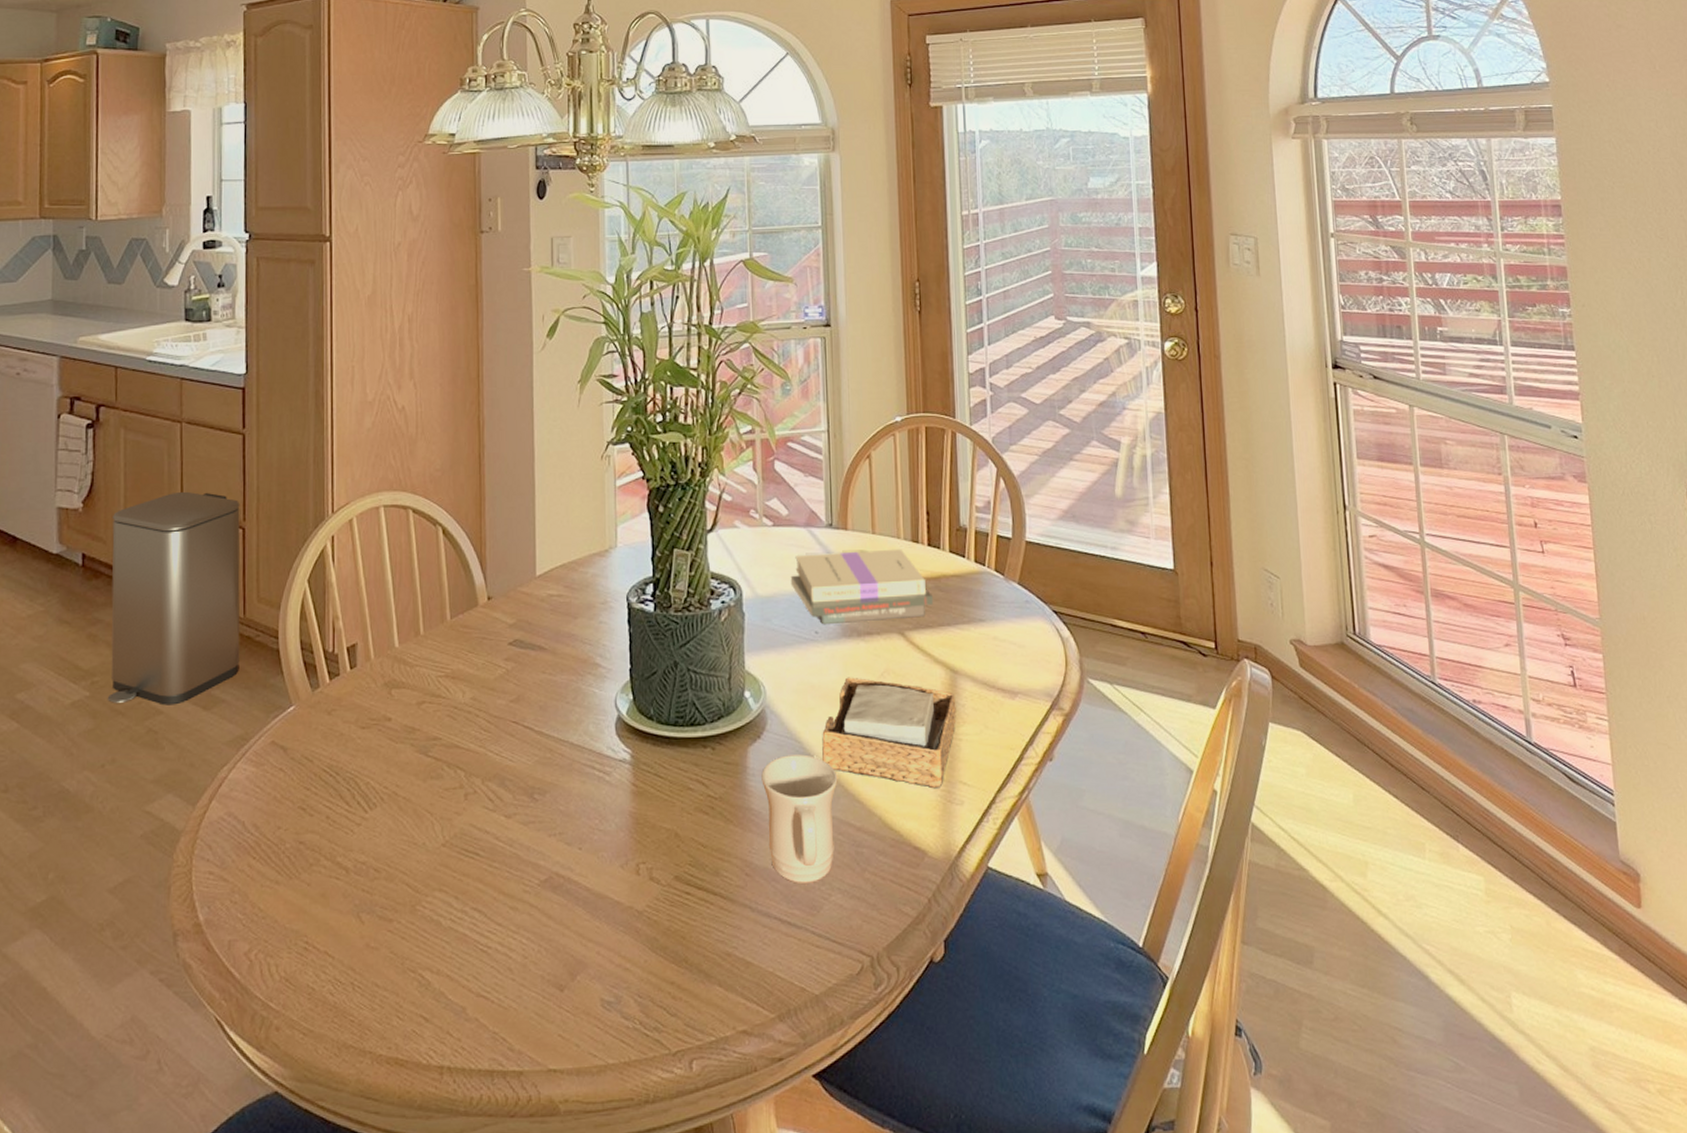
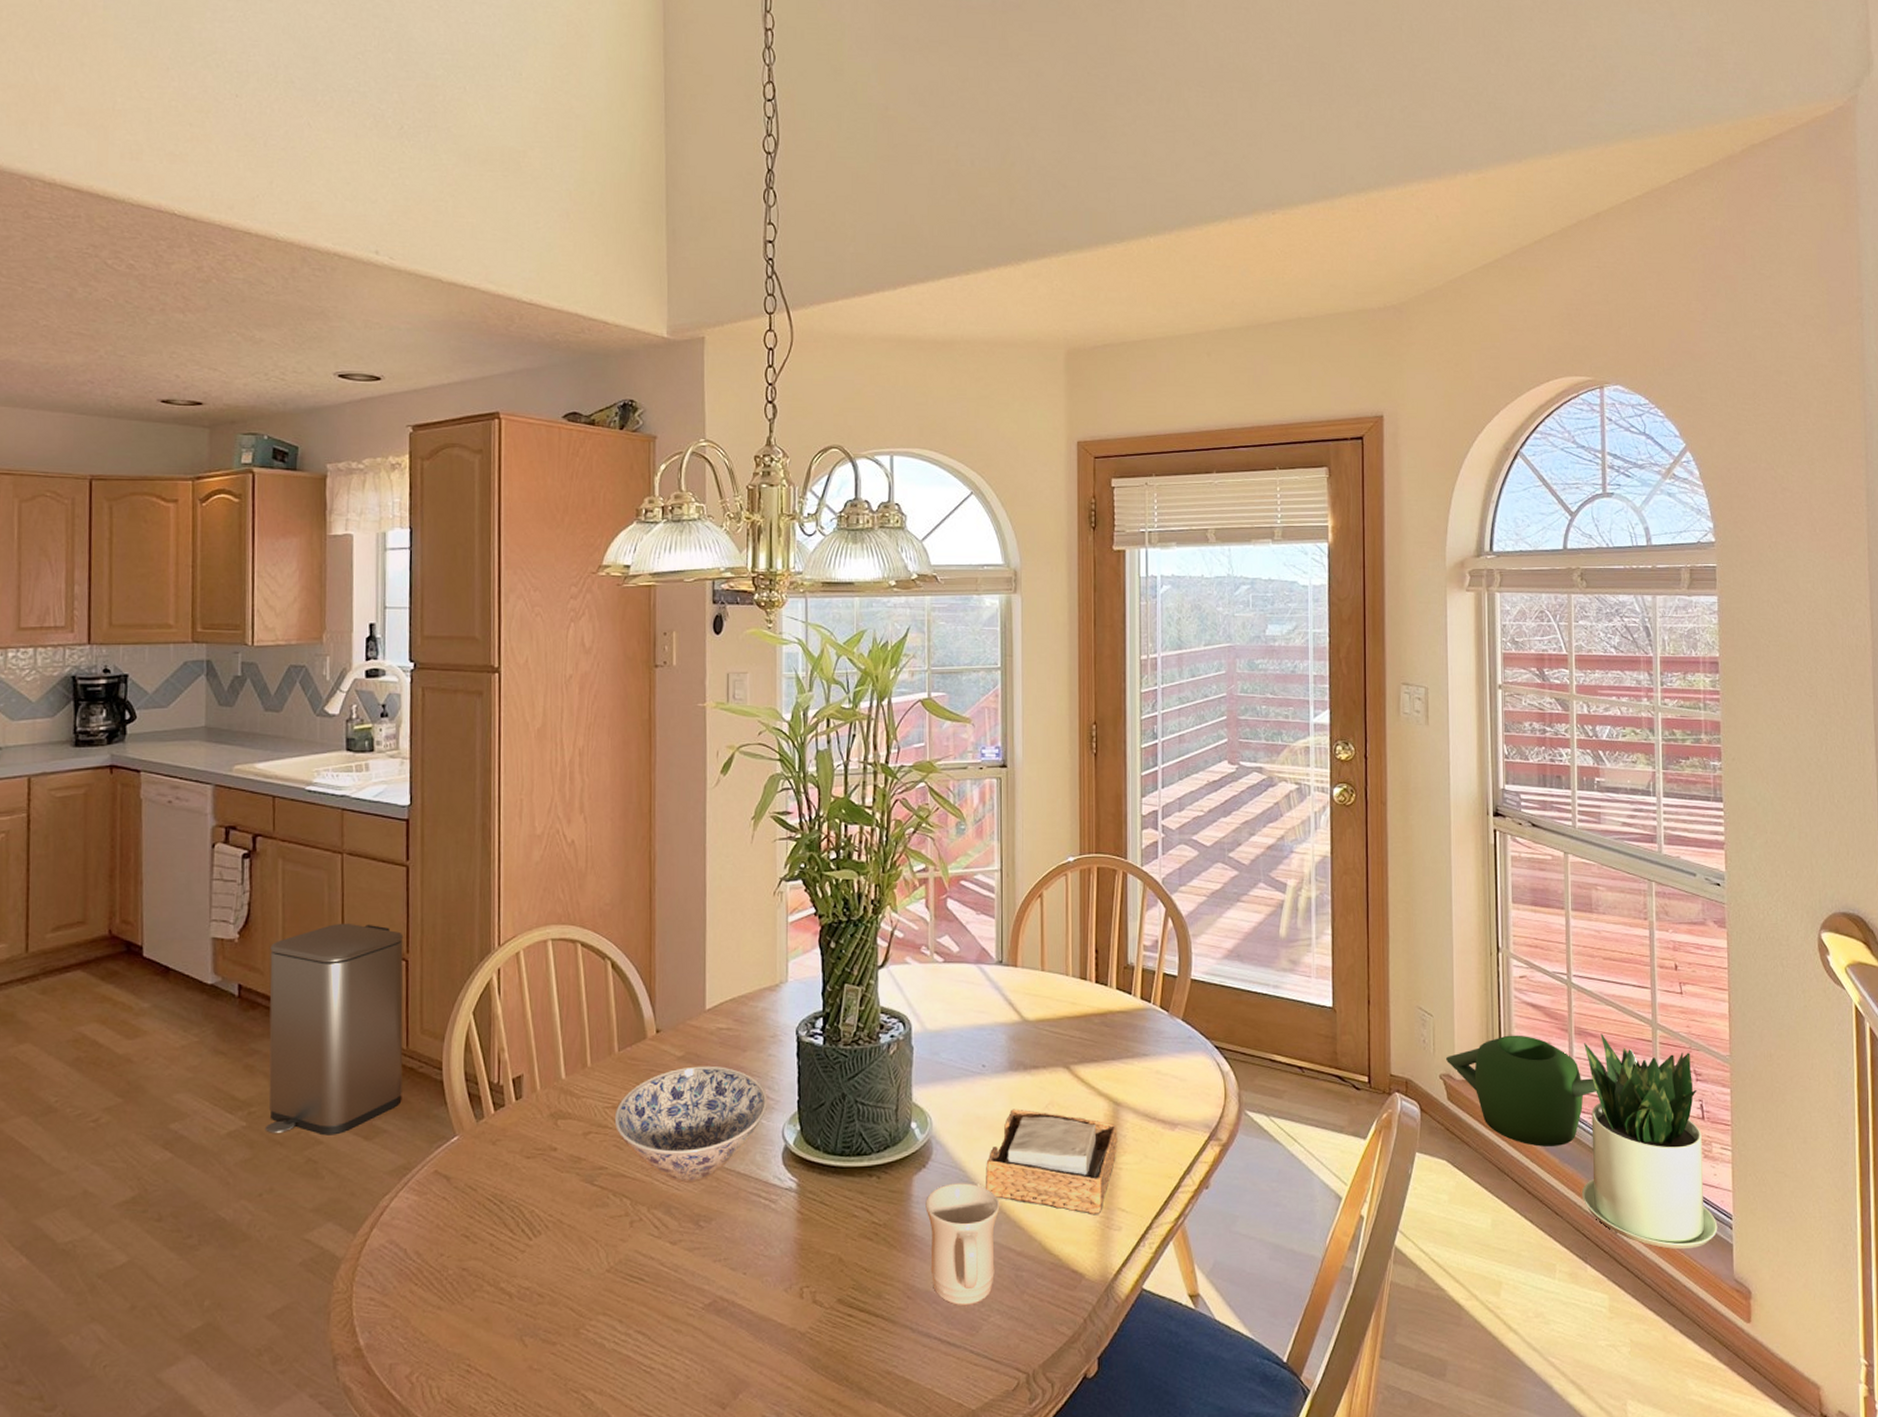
bowl: none [447,634,600,754] -> present [614,1066,768,1183]
books: present [790,548,934,625] -> none [959,985,1100,1059]
watering can: none [1295,597,1458,716] -> present [1445,1035,1597,1147]
planter: none [1441,596,1599,828] -> present [1581,1034,1718,1250]

